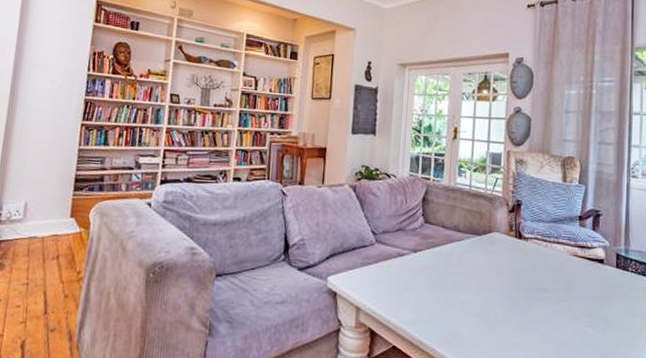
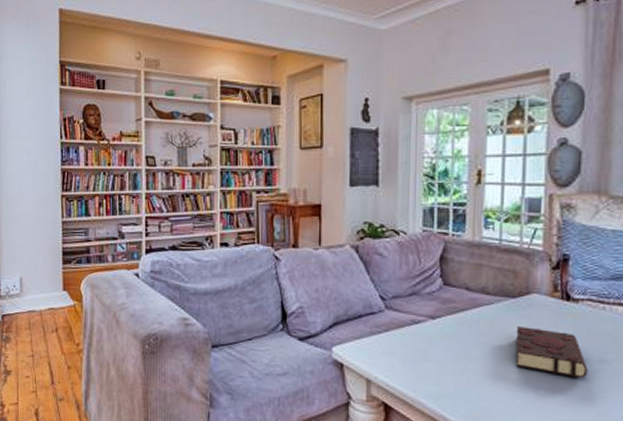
book: none [479,260,535,306] -> present [515,326,588,379]

